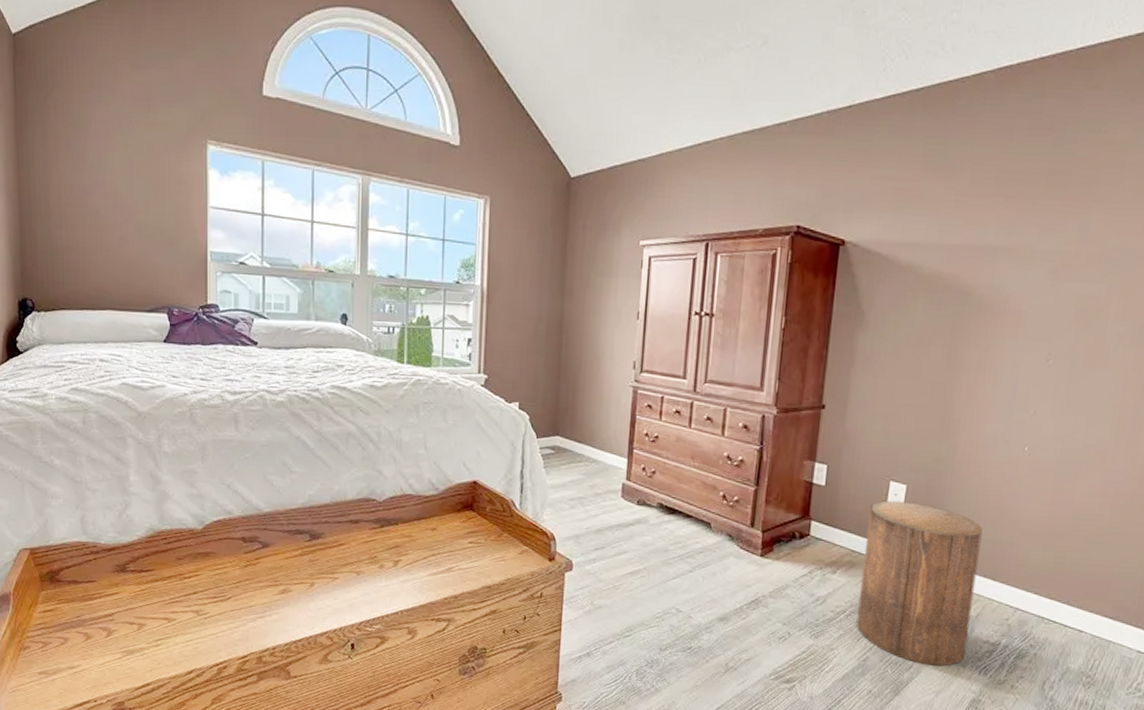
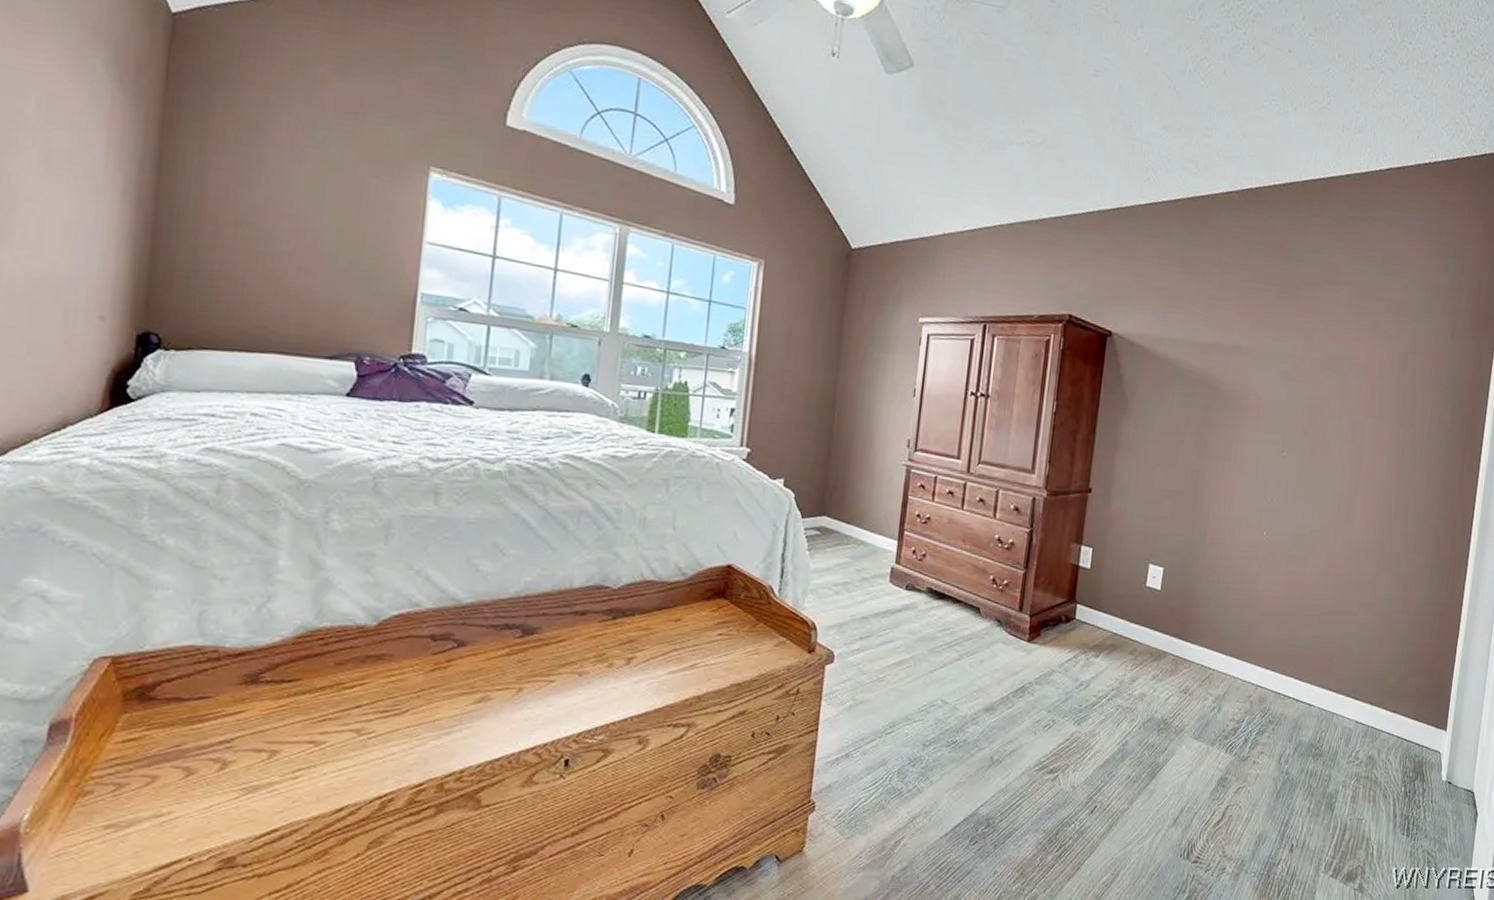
stool: present [856,500,983,666] -> none [1117,583,1229,746]

